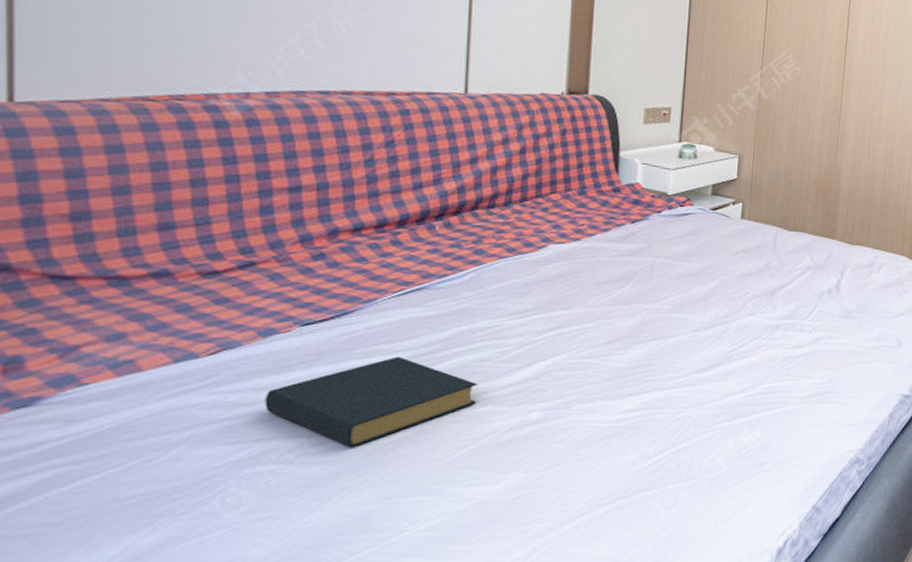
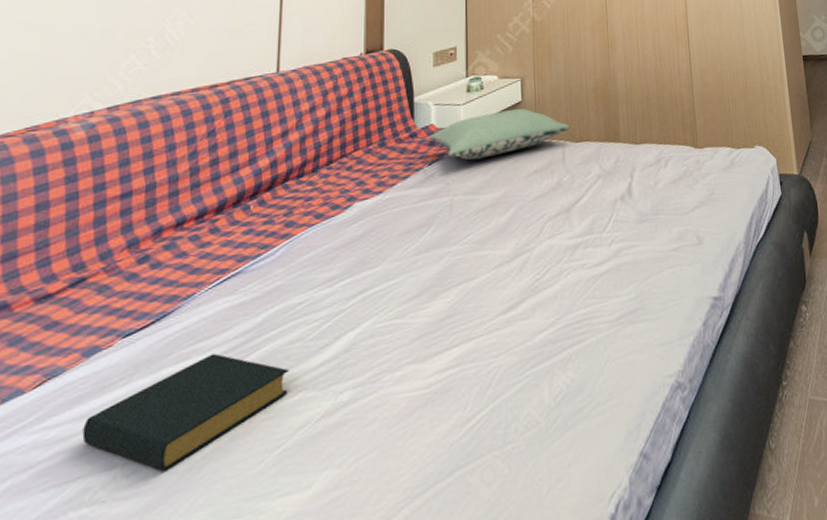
pillow: none [633,184,786,228] -> present [429,108,570,160]

